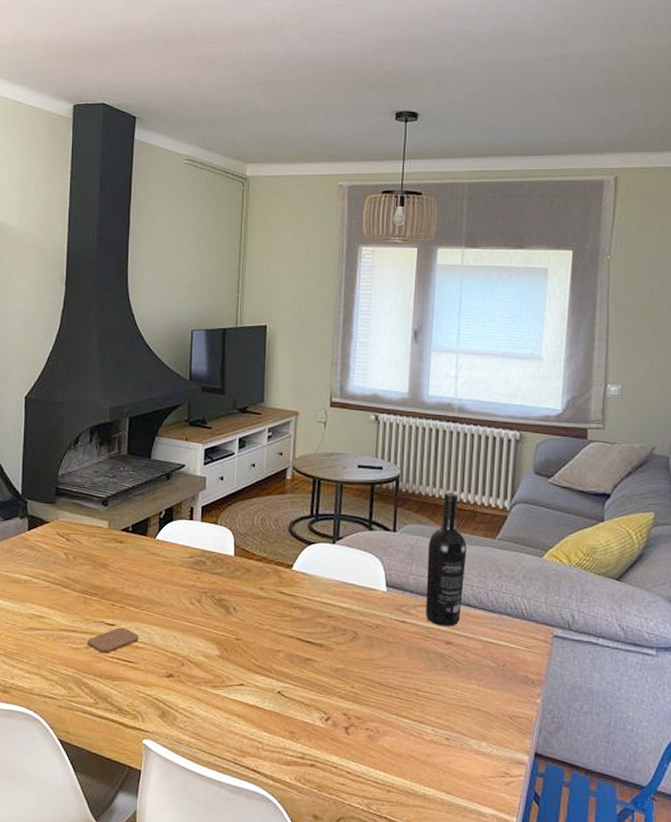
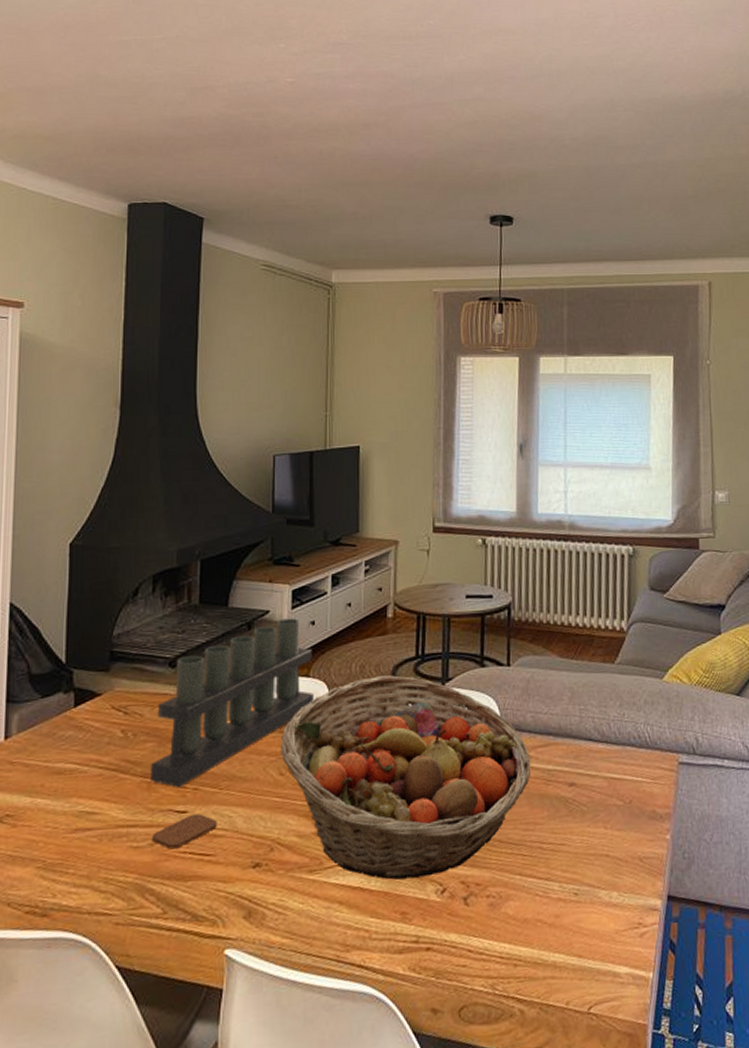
candle holder: none [87,472,221,604] -> present [151,618,314,787]
fruit basket: none [191,529,412,705] -> present [280,675,531,880]
wine bottle: present [426,492,467,627] -> none [544,617,586,767]

